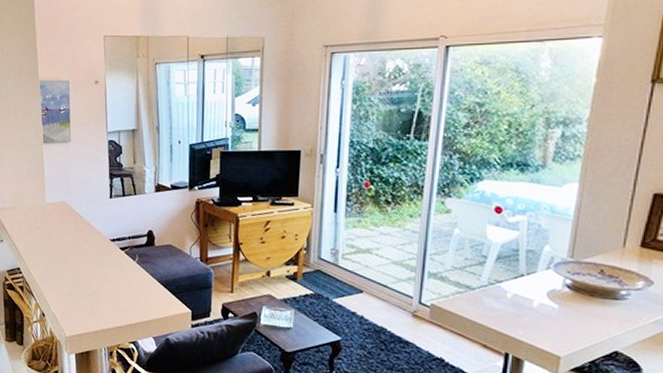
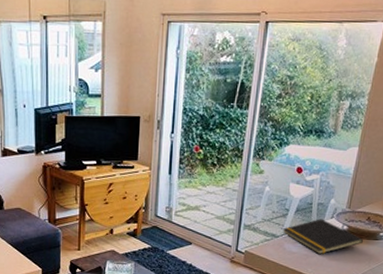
notepad: none [479,269,596,315] -> present [282,219,363,255]

